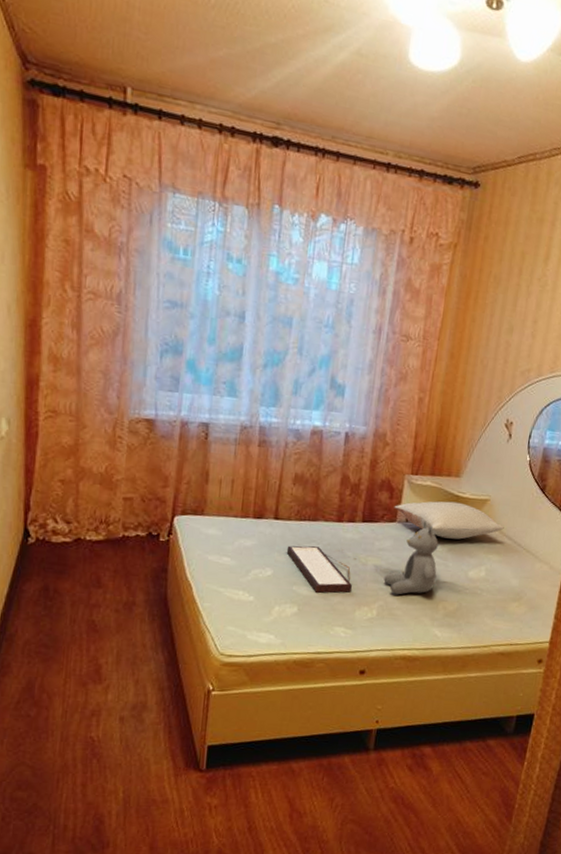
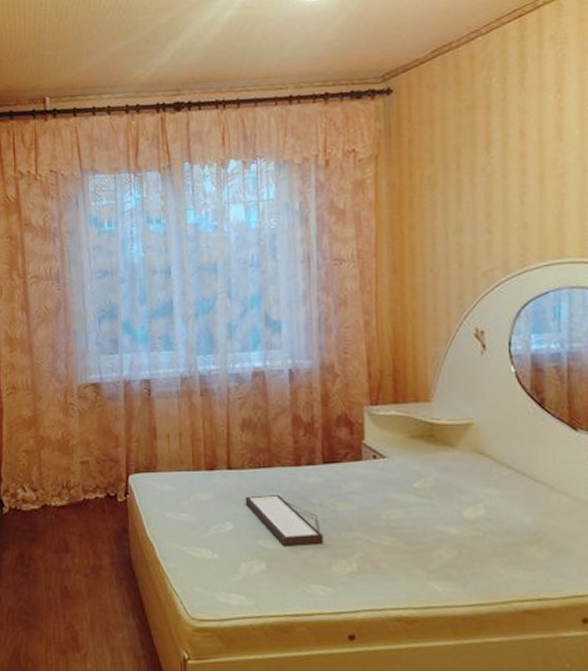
teddy bear: present [384,521,439,595] -> none [359,456,423,544]
pillow: present [394,501,504,540] -> none [356,430,499,474]

